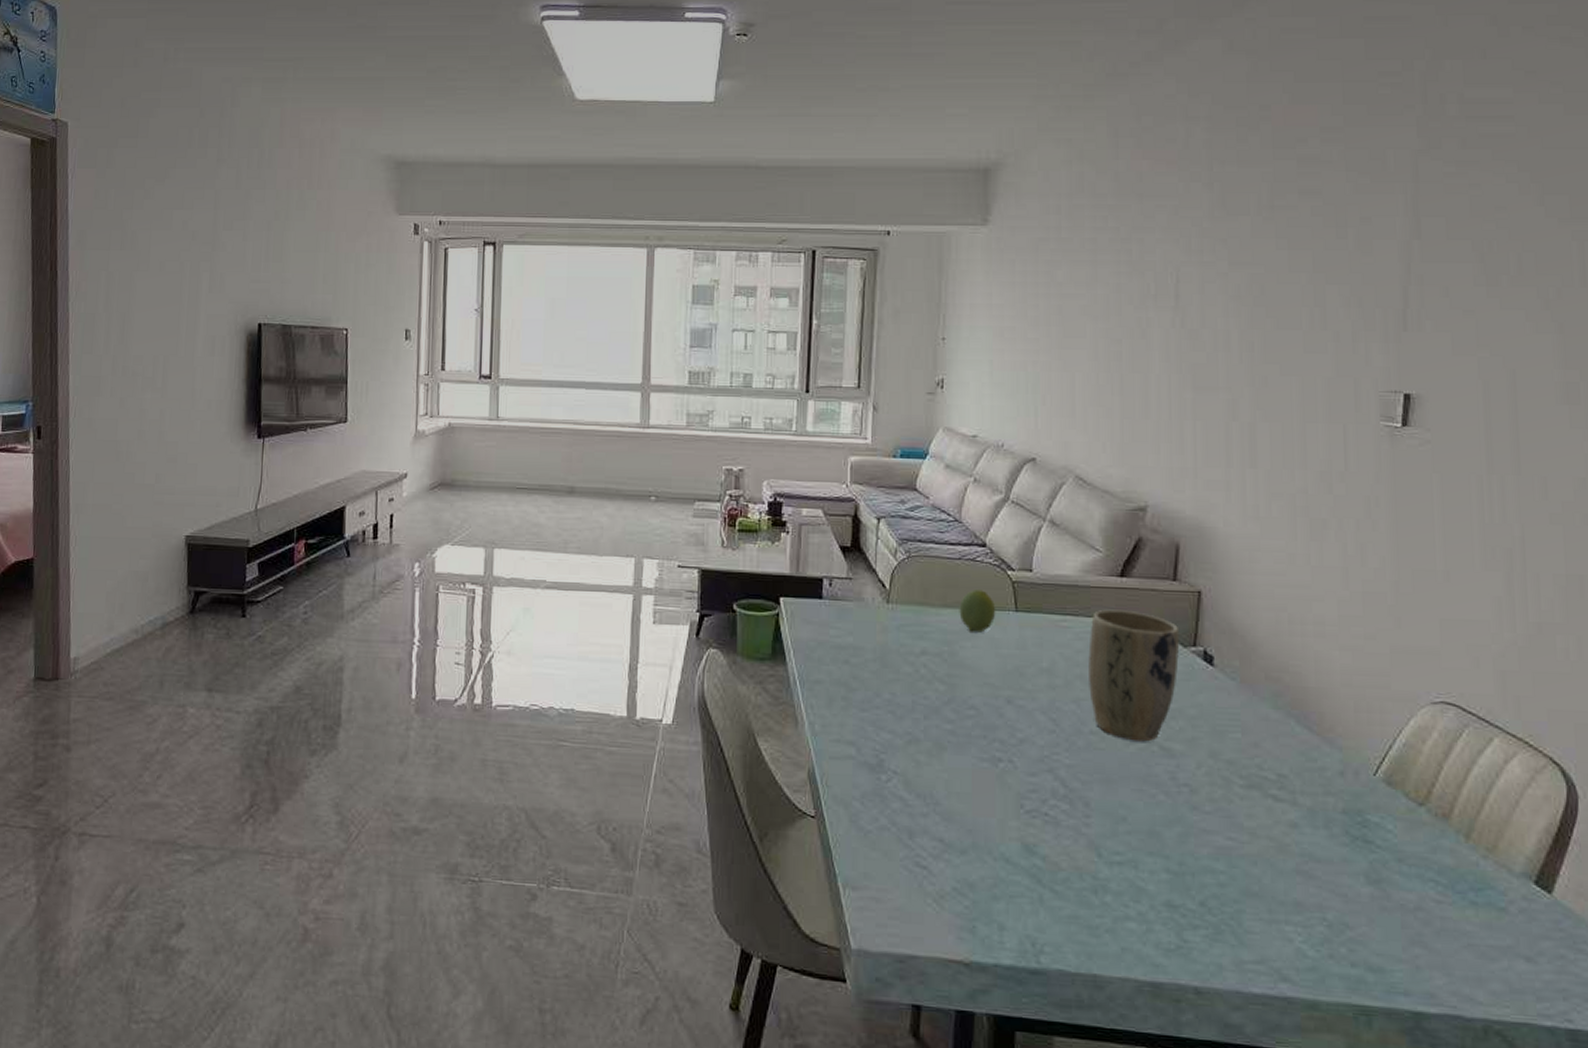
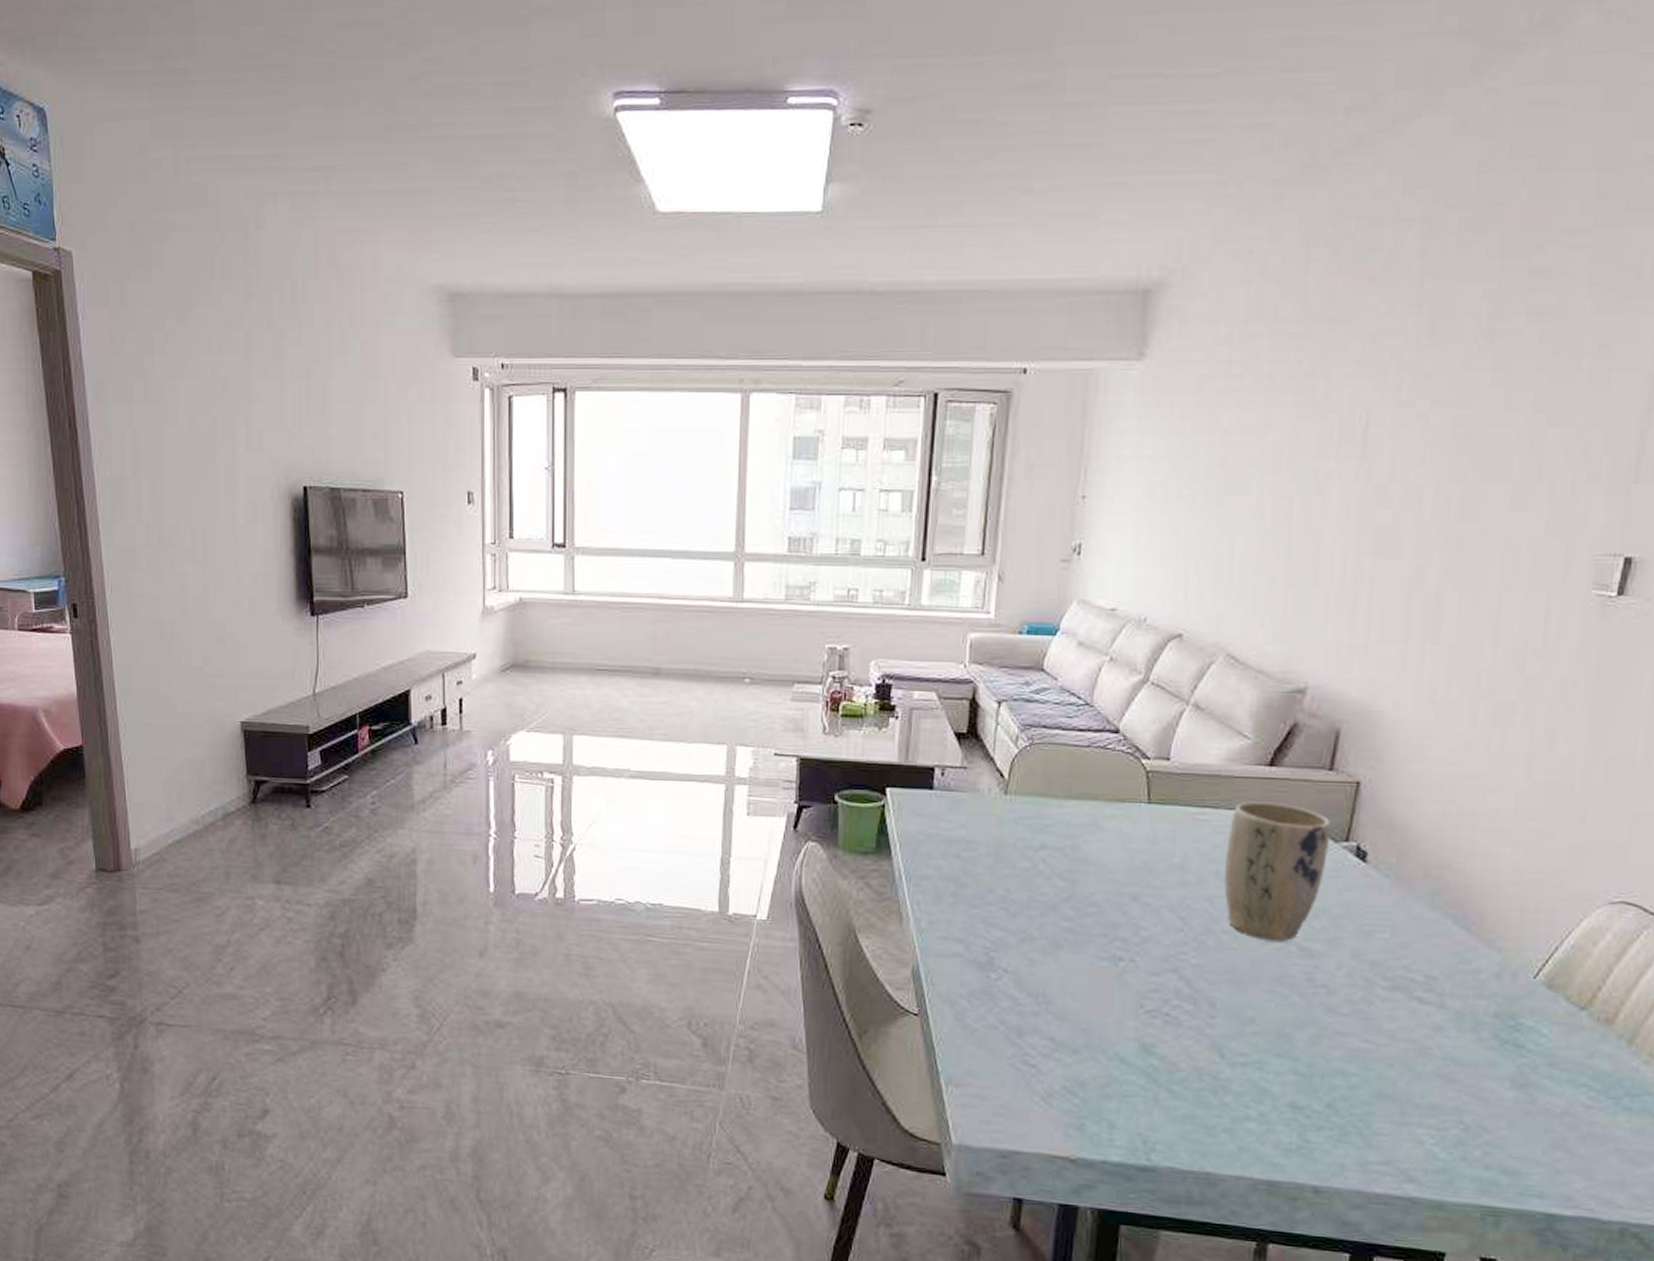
fruit: present [959,589,996,633] -> none [1084,780,1127,826]

